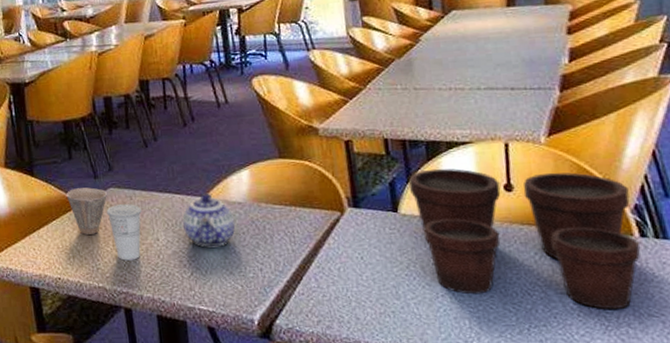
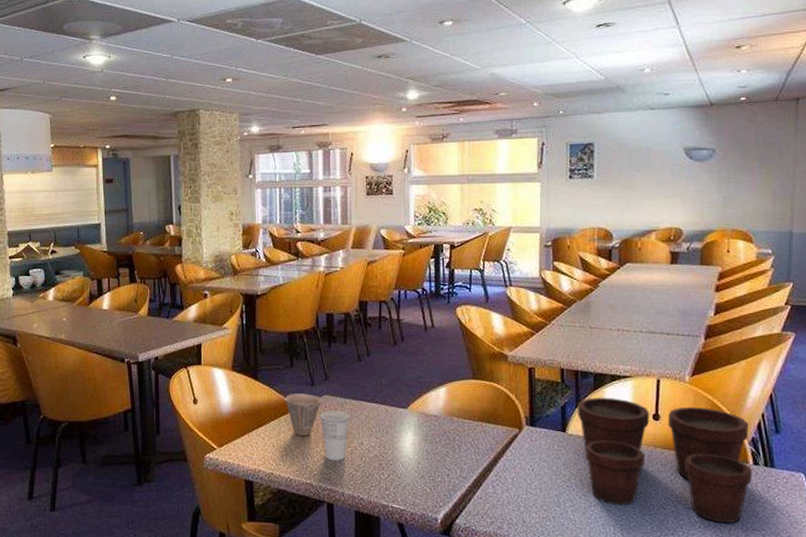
teapot: present [182,193,236,248] -> none [385,405,430,453]

